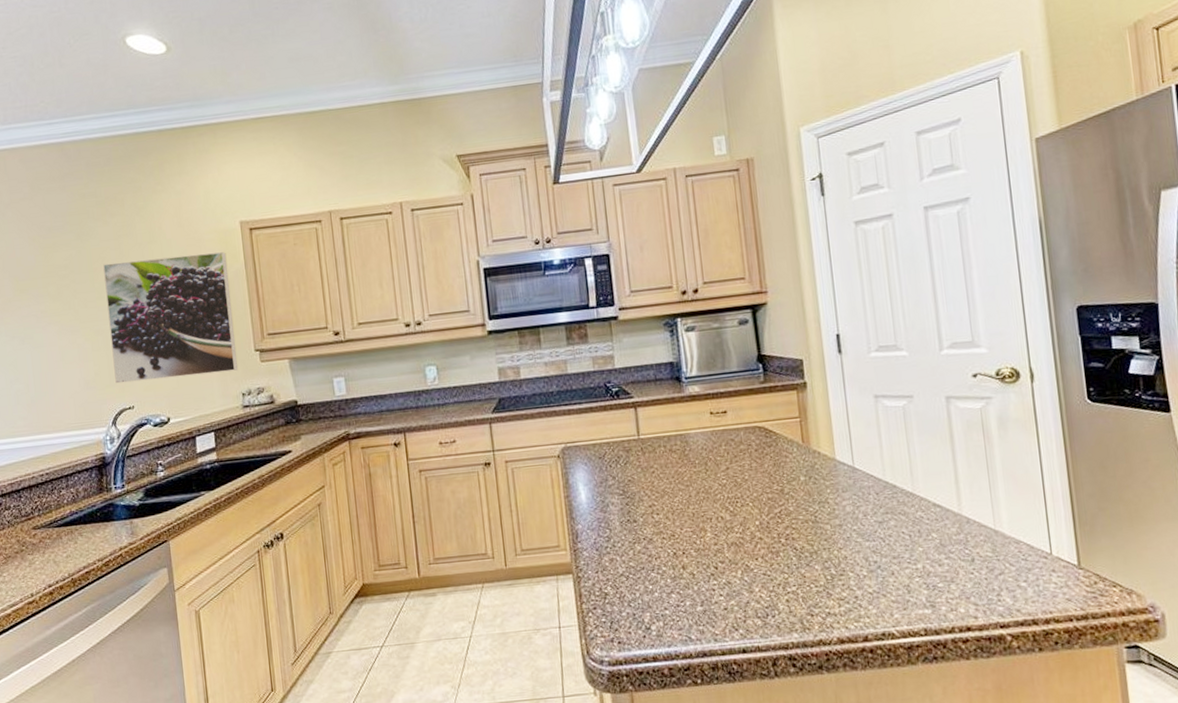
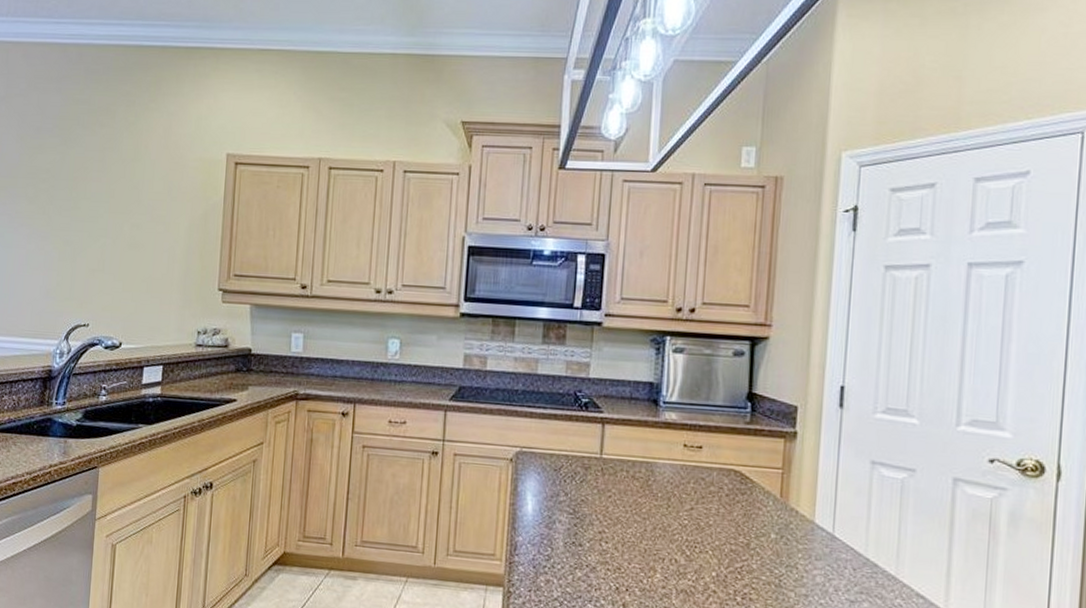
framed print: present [103,252,239,384] -> none [75,174,207,307]

